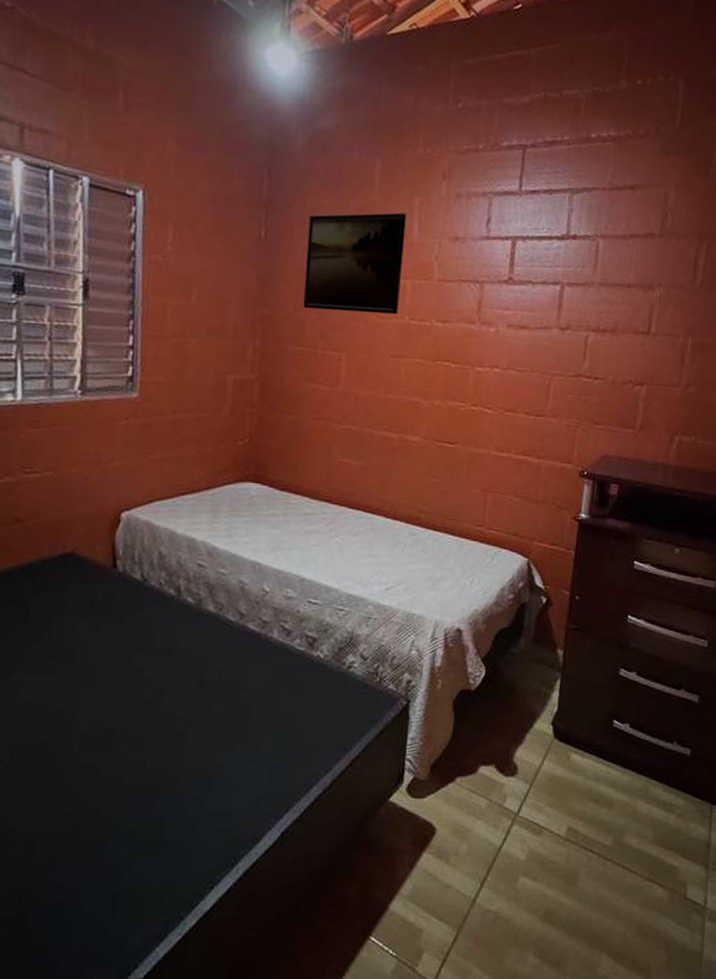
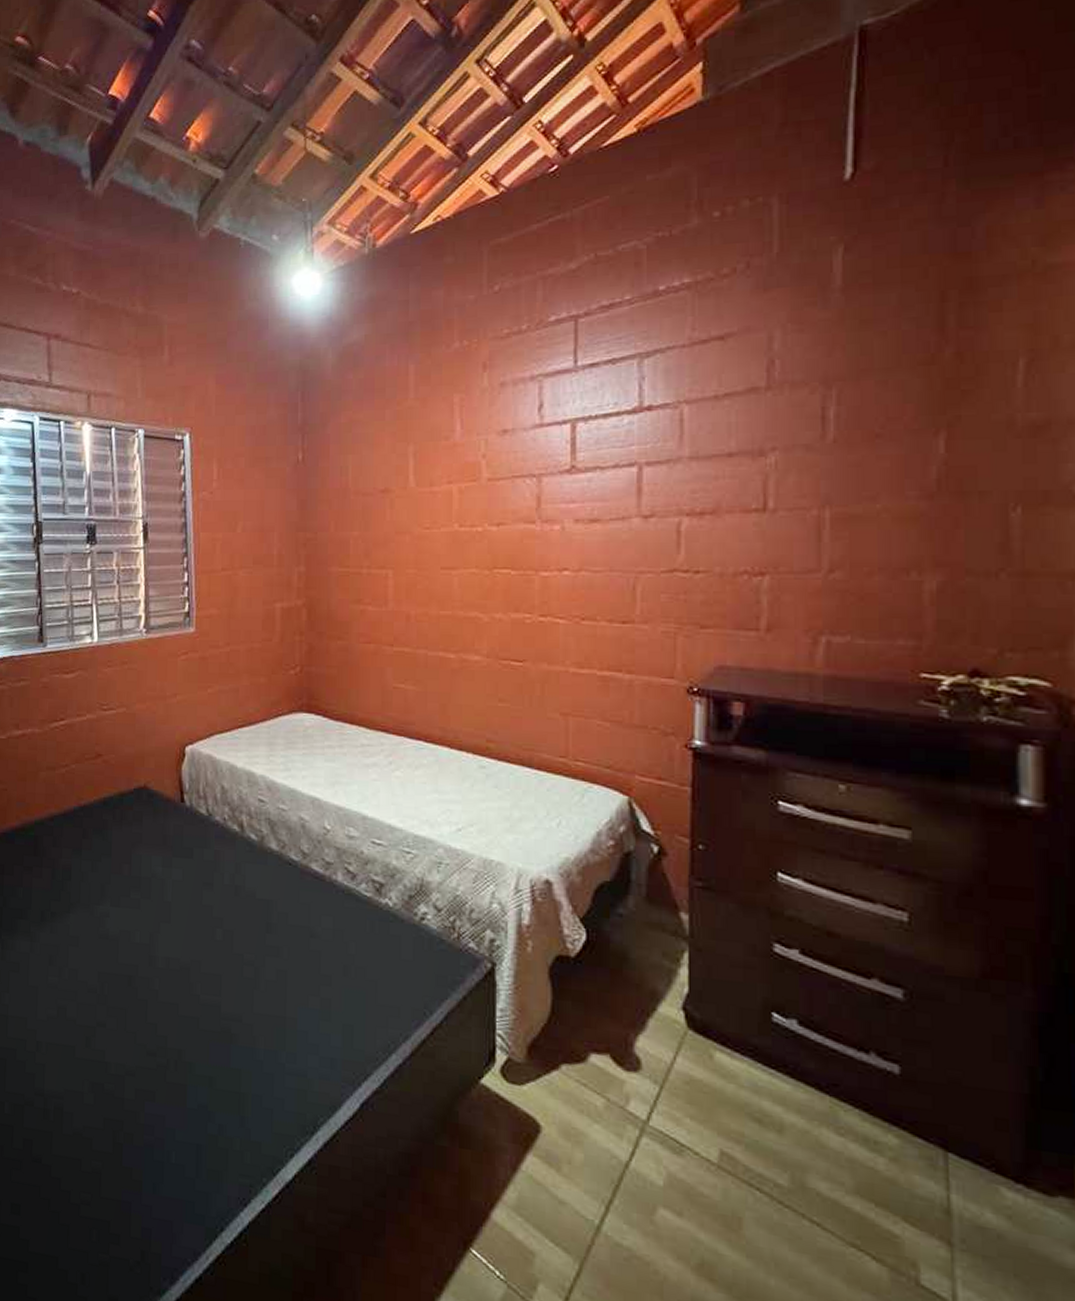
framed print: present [303,212,407,315] -> none [344,413,446,528]

